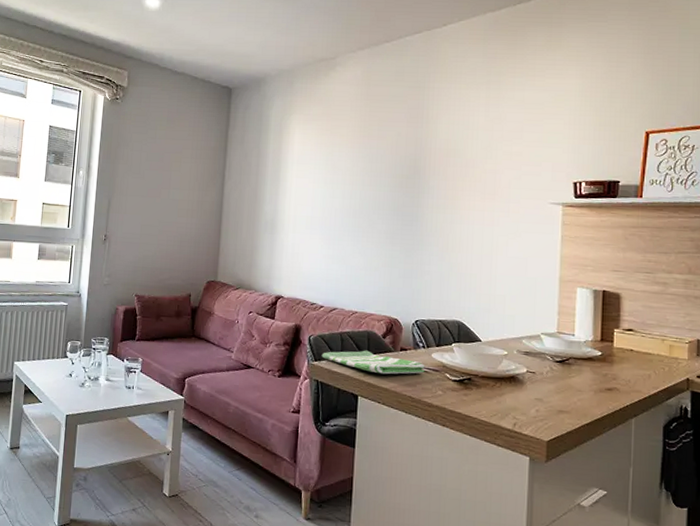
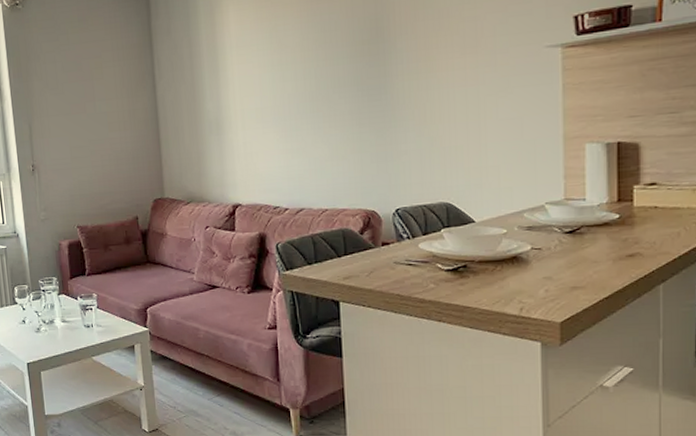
dish towel: present [321,350,425,375] -> none [293,250,413,275]

